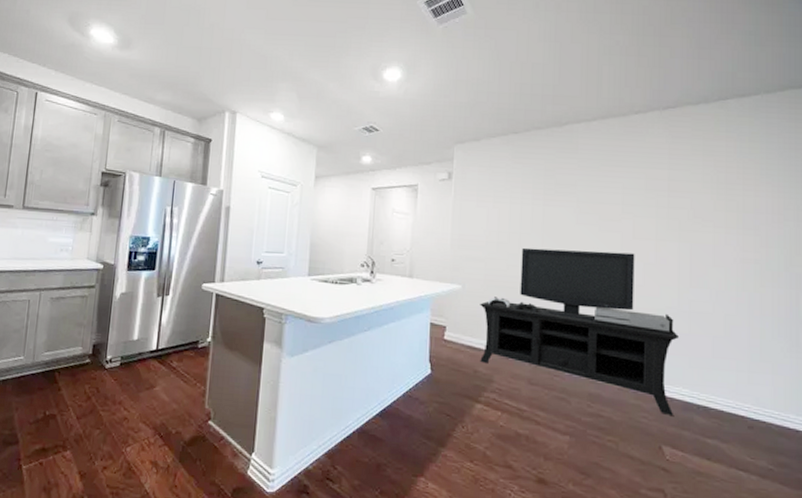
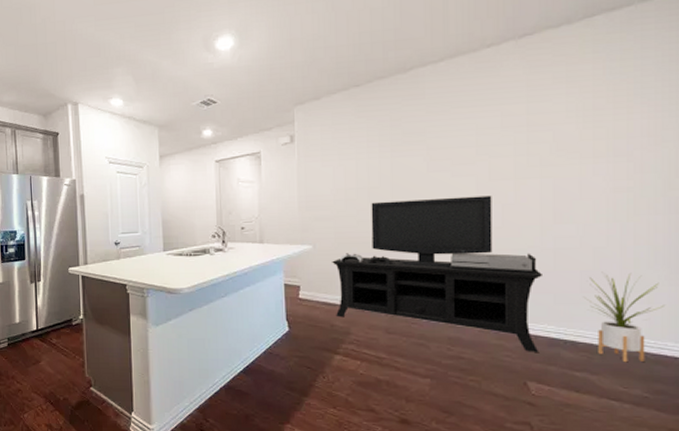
house plant: none [716,338,787,433] -> present [585,271,664,363]

